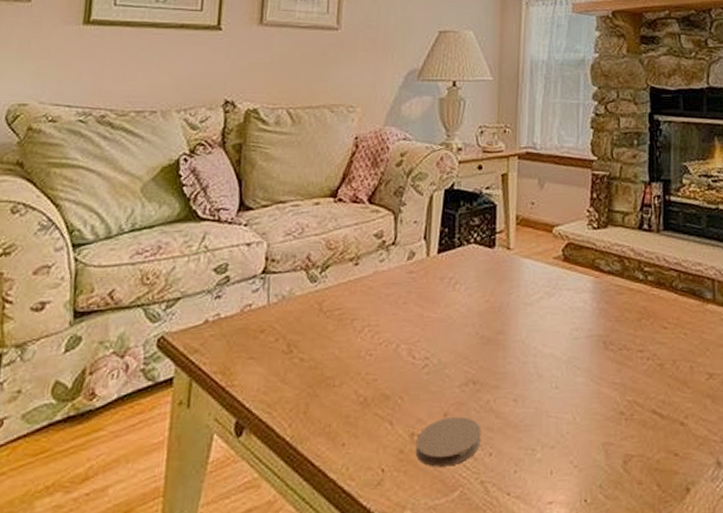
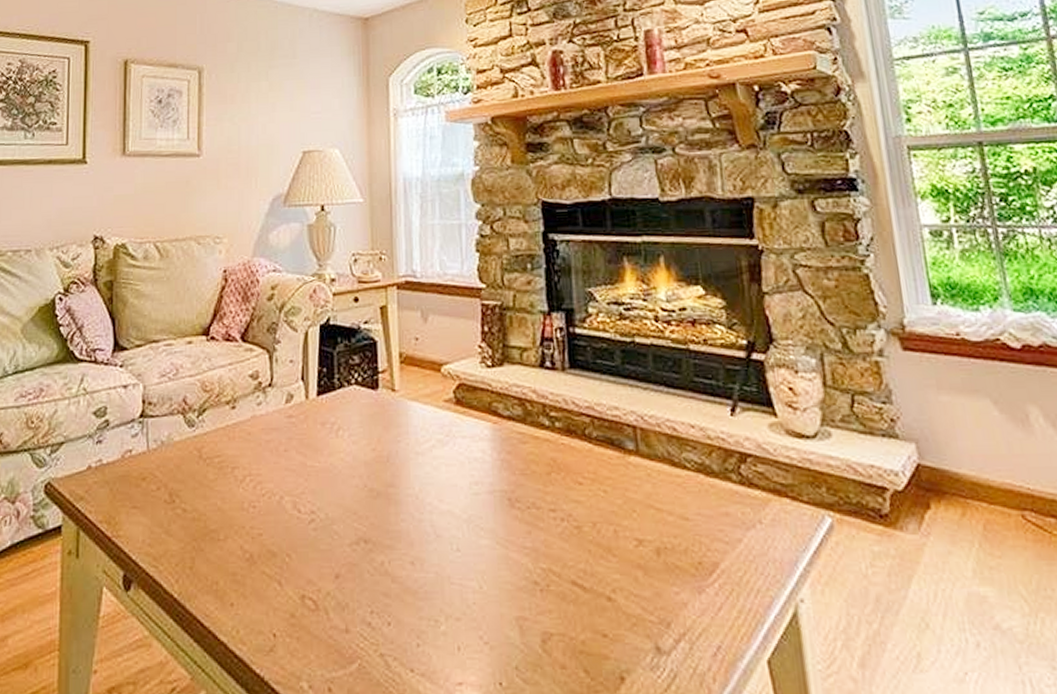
coaster: present [415,417,481,467] -> none [307,580,377,635]

